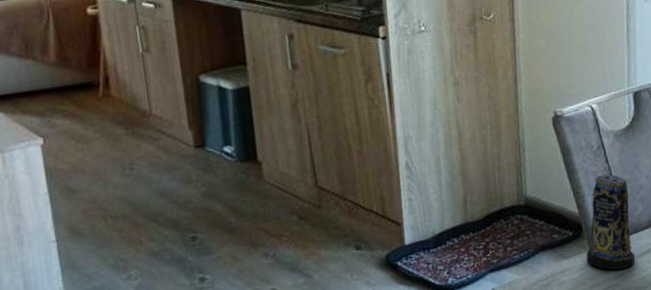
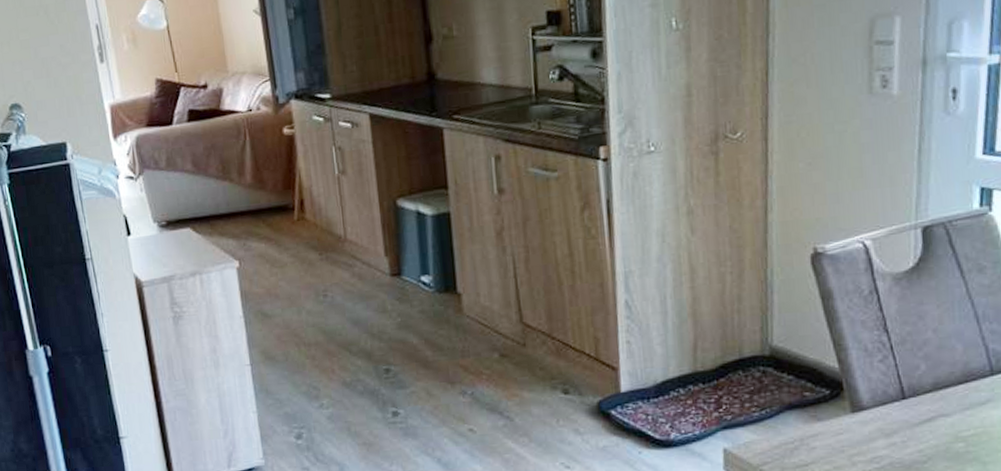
candle: present [586,174,636,270] -> none [845,324,912,439]

